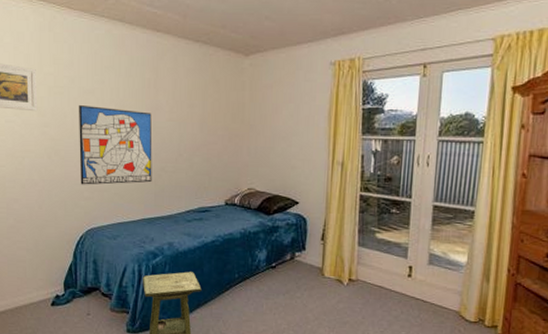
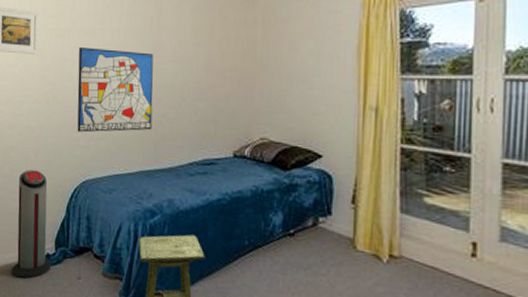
air purifier: none [22,220,61,318] -> present [12,170,51,278]

